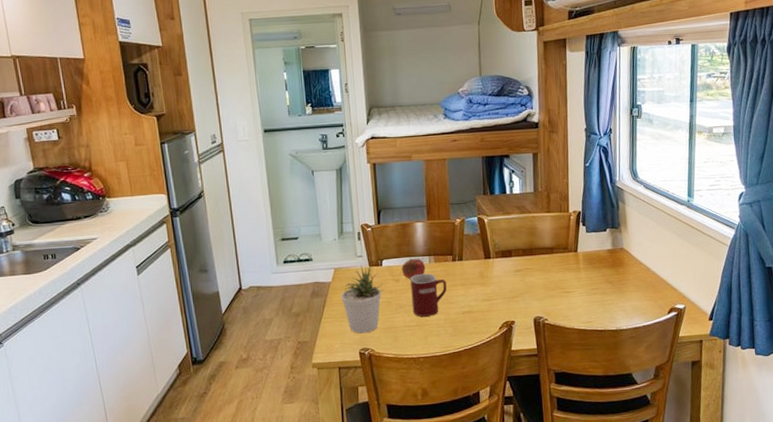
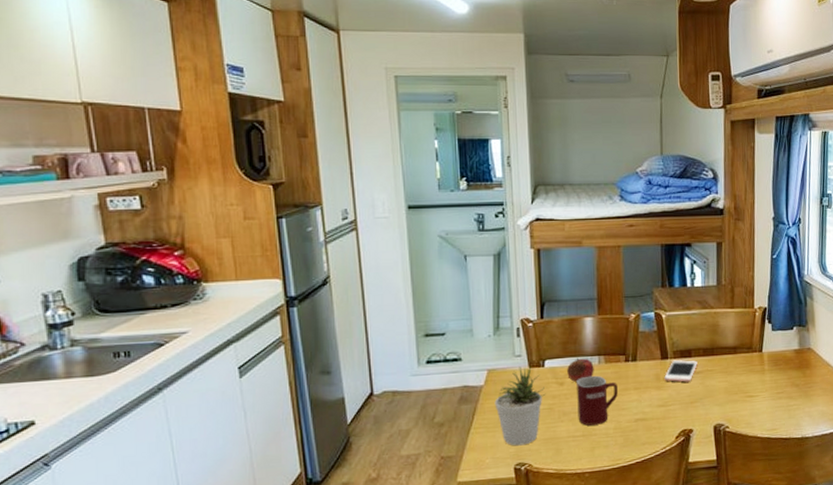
cell phone: none [488,259,518,279] -> present [664,360,697,382]

